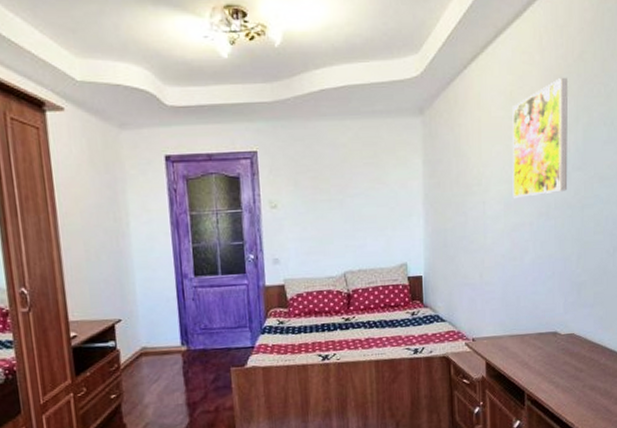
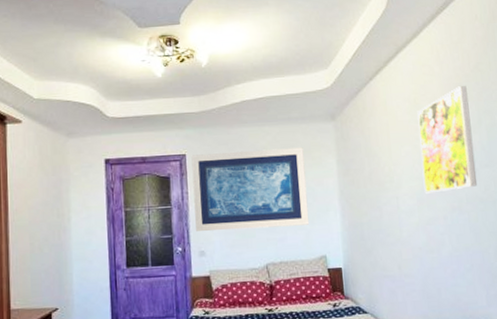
wall art: none [263,145,391,238] -> present [191,147,310,232]

